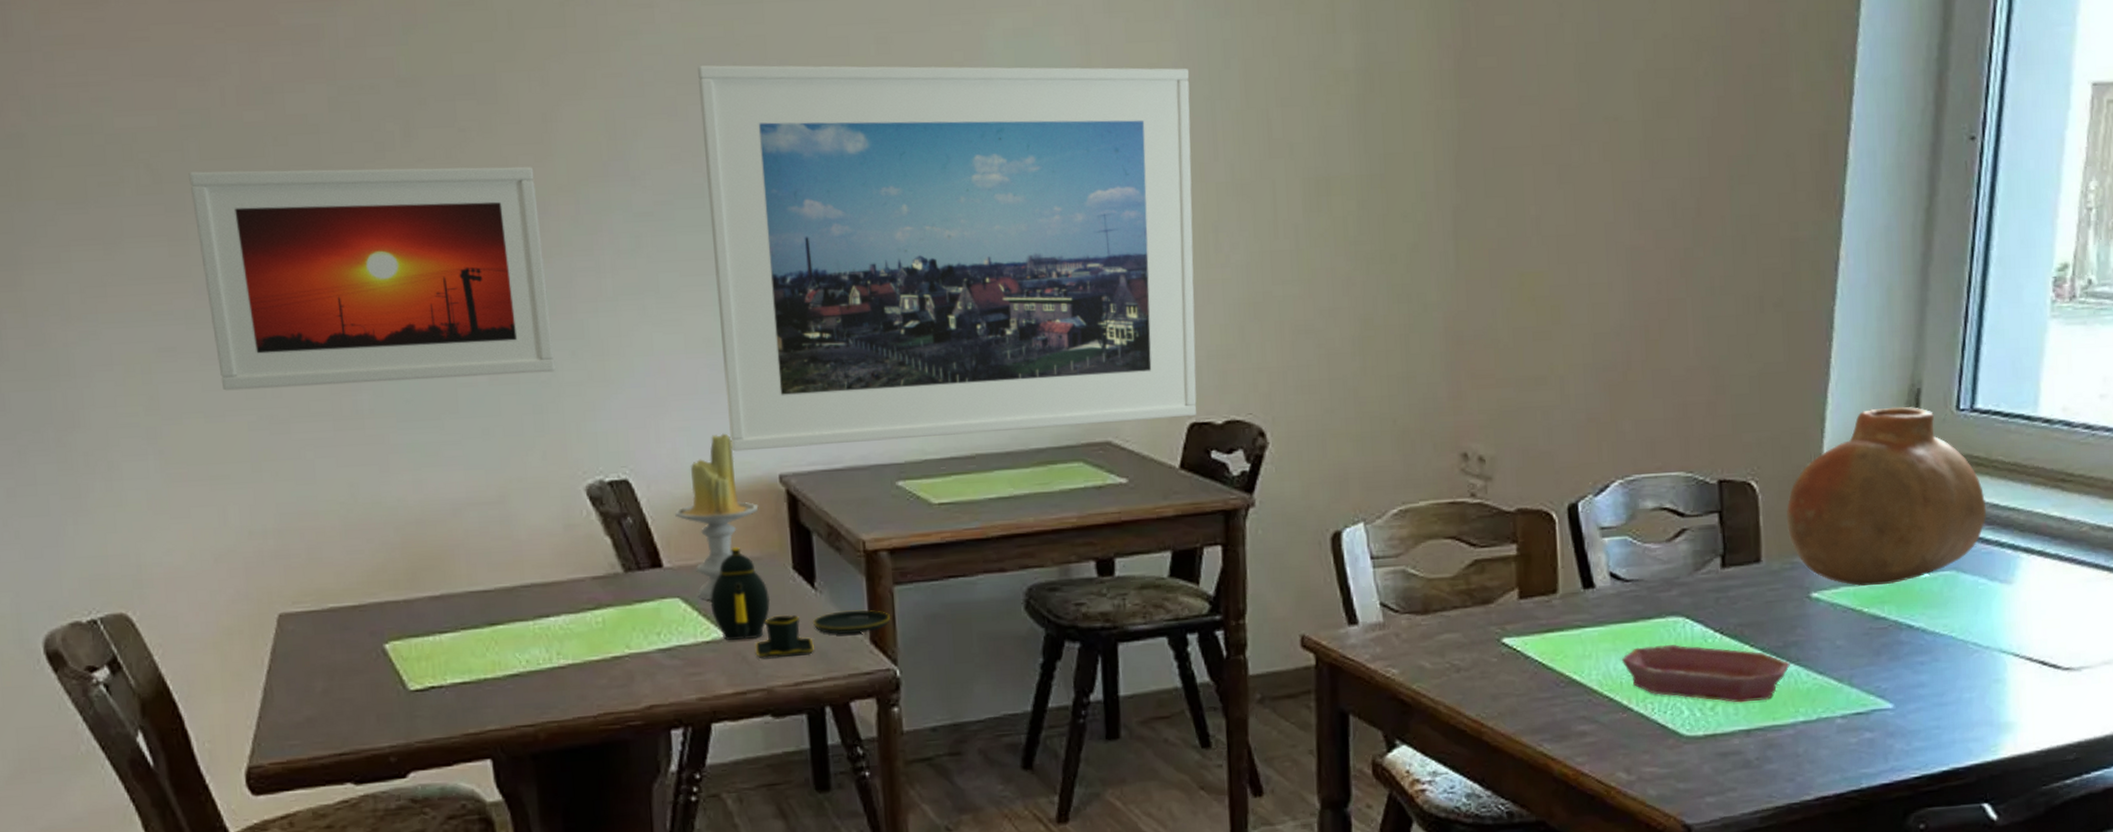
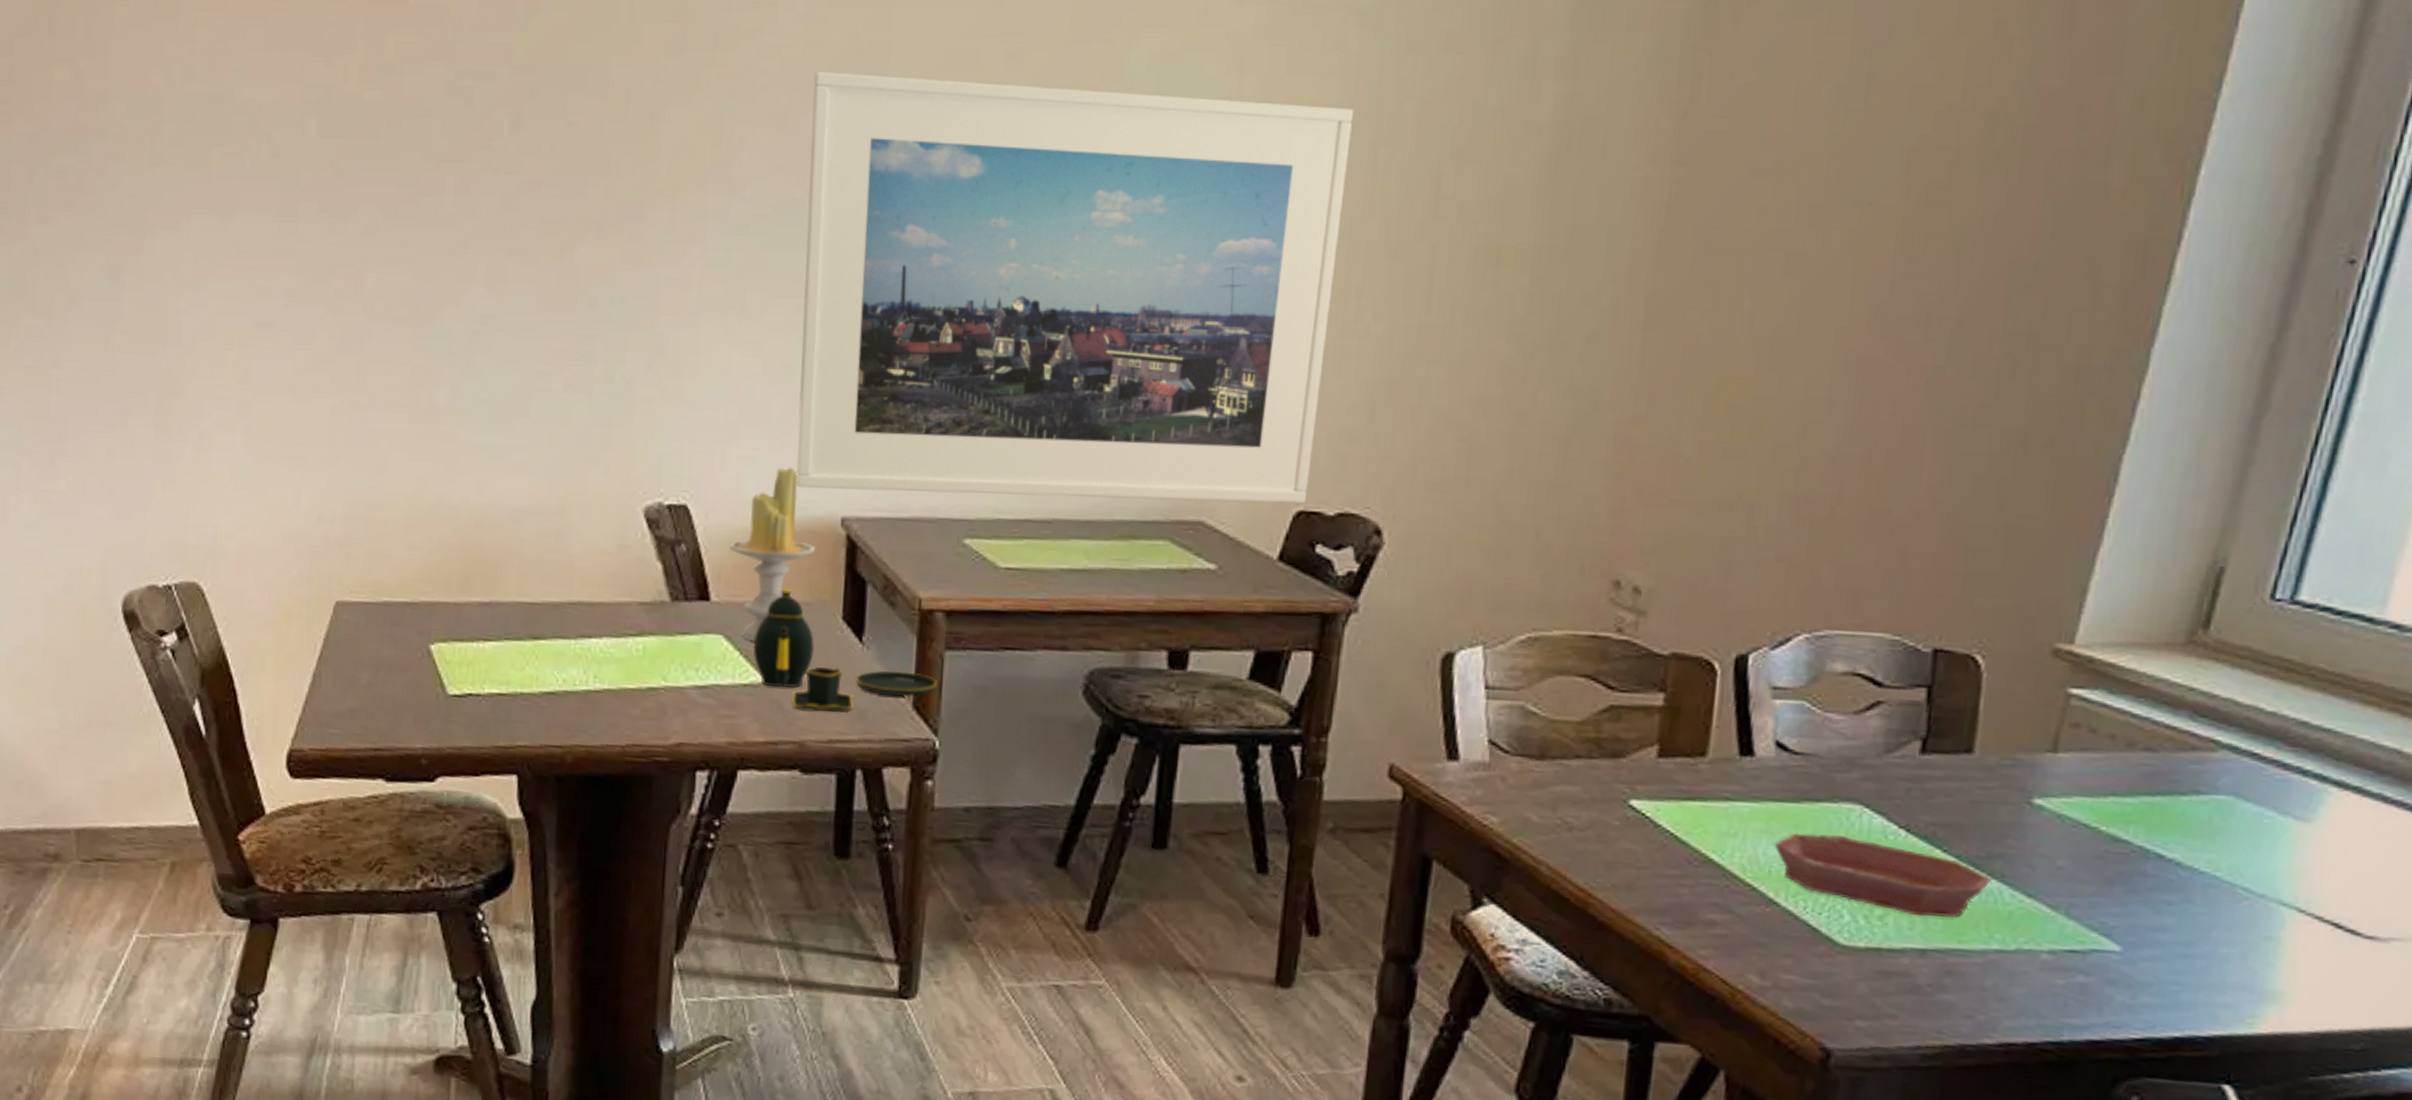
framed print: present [188,166,556,391] -> none [305,148,635,385]
vase: present [1786,406,1987,586] -> none [2014,584,2292,802]

